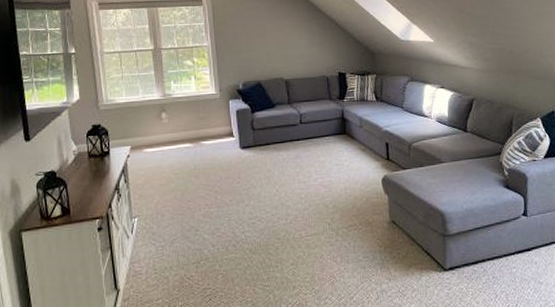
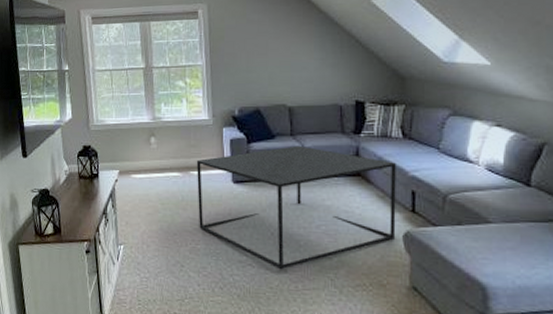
coffee table: none [206,112,377,222] -> present [196,145,396,270]

